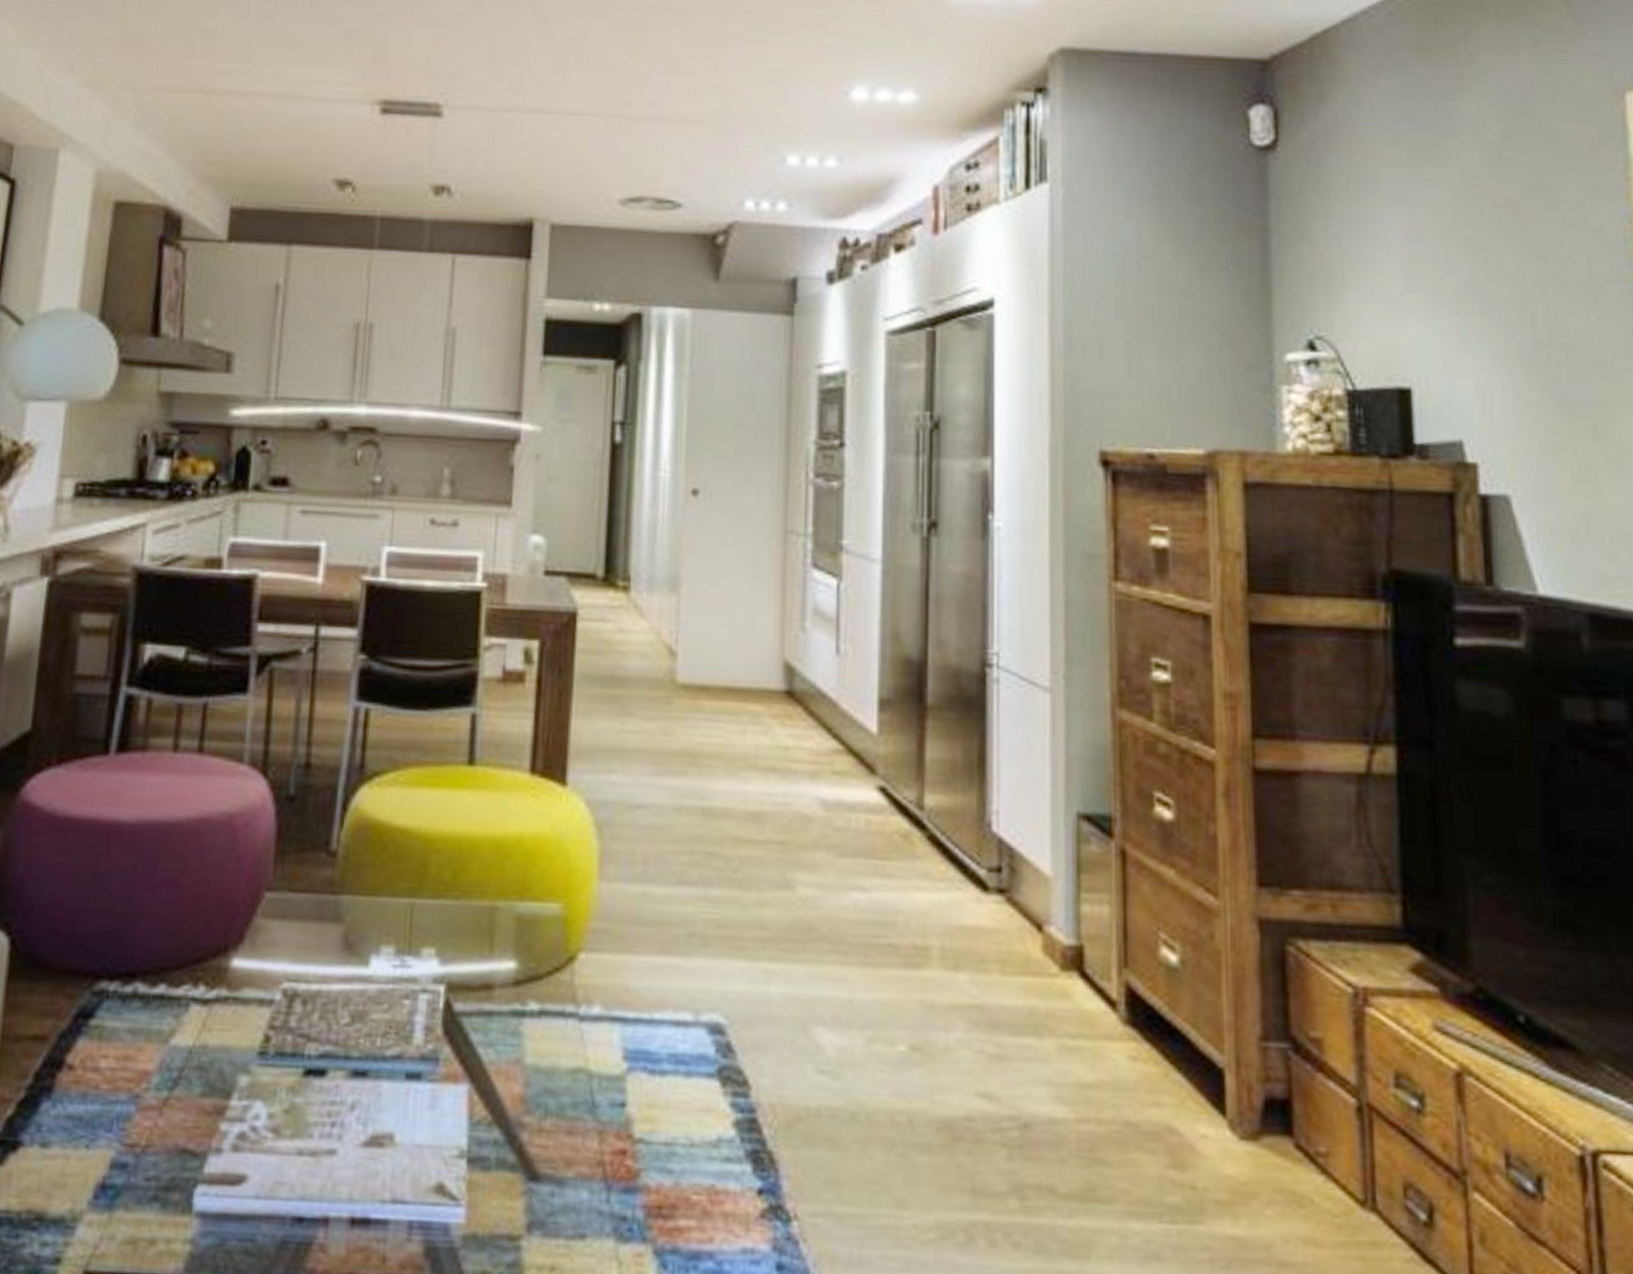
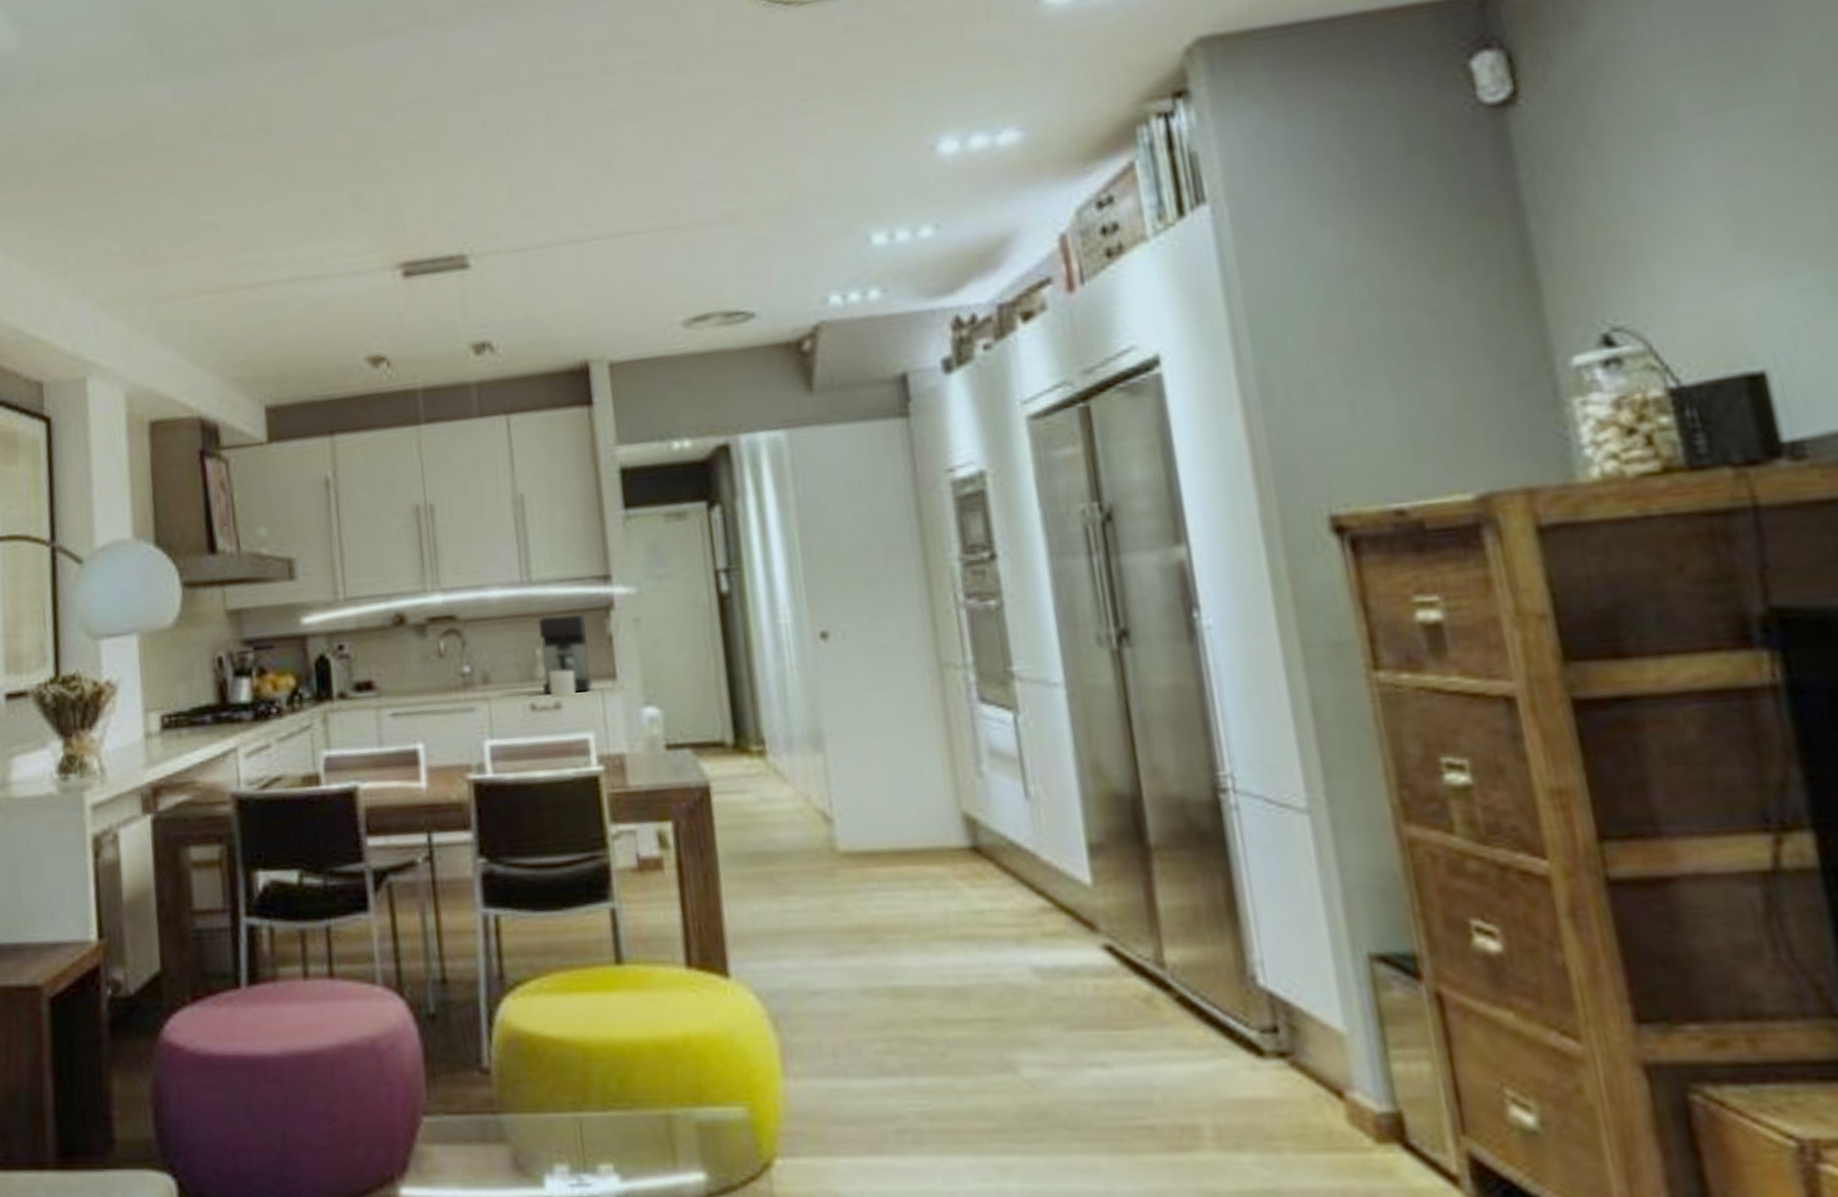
coffee maker: none [444,440,492,514] -> present [539,614,593,695]
mug: none [450,491,476,517] -> present [548,669,577,697]

